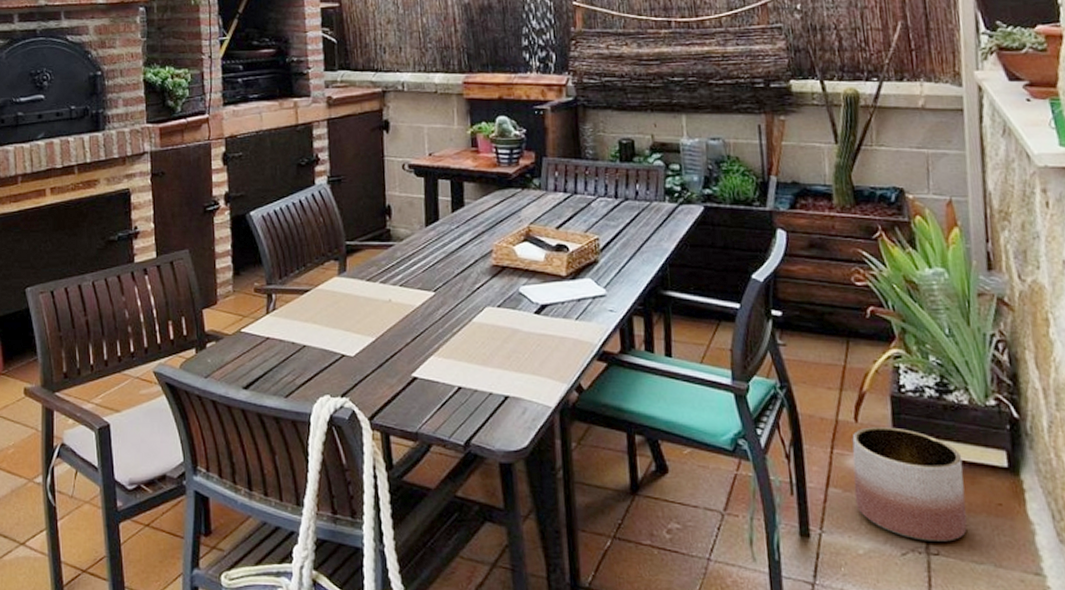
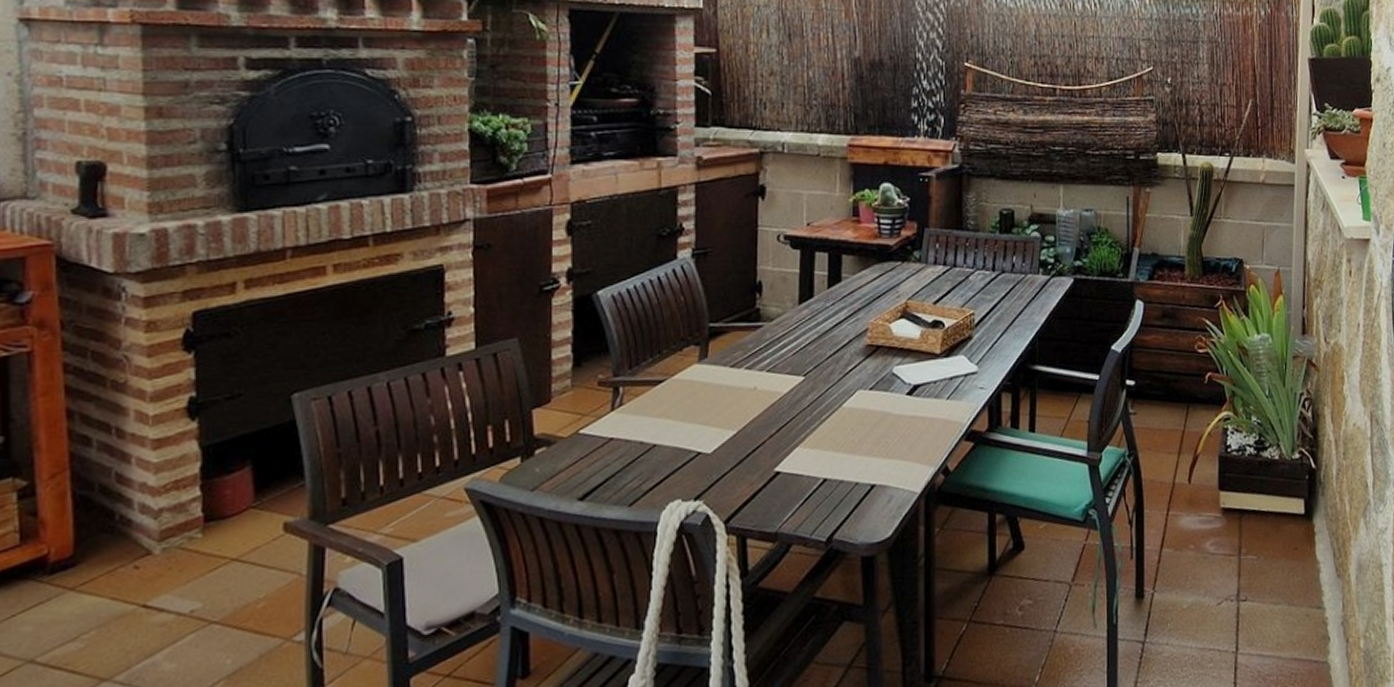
planter: present [852,427,967,542] -> none [1183,485,1271,590]

